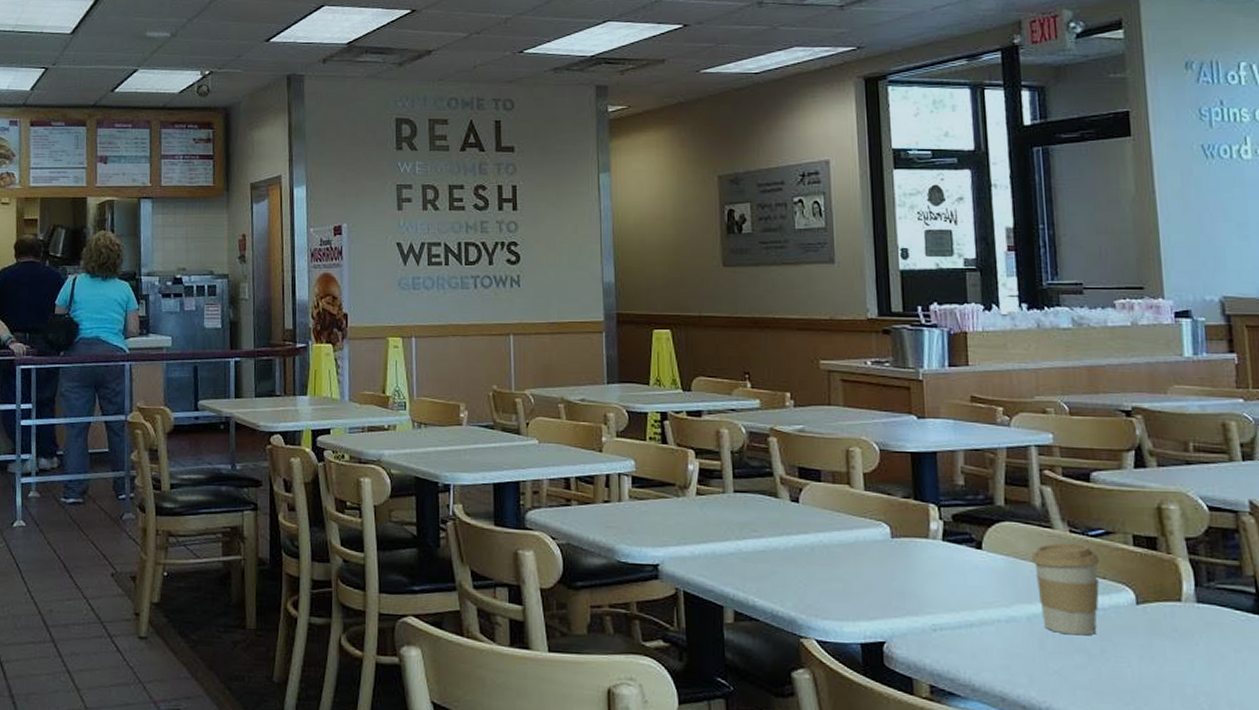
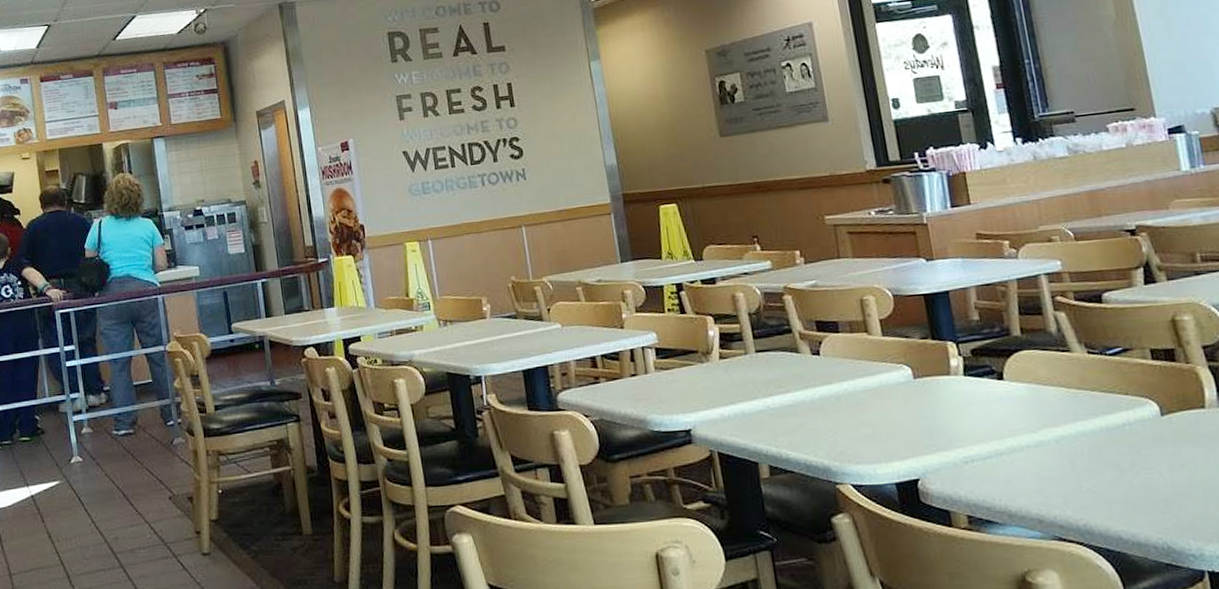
coffee cup: present [1031,542,1100,636] -> none [1052,363,1125,453]

